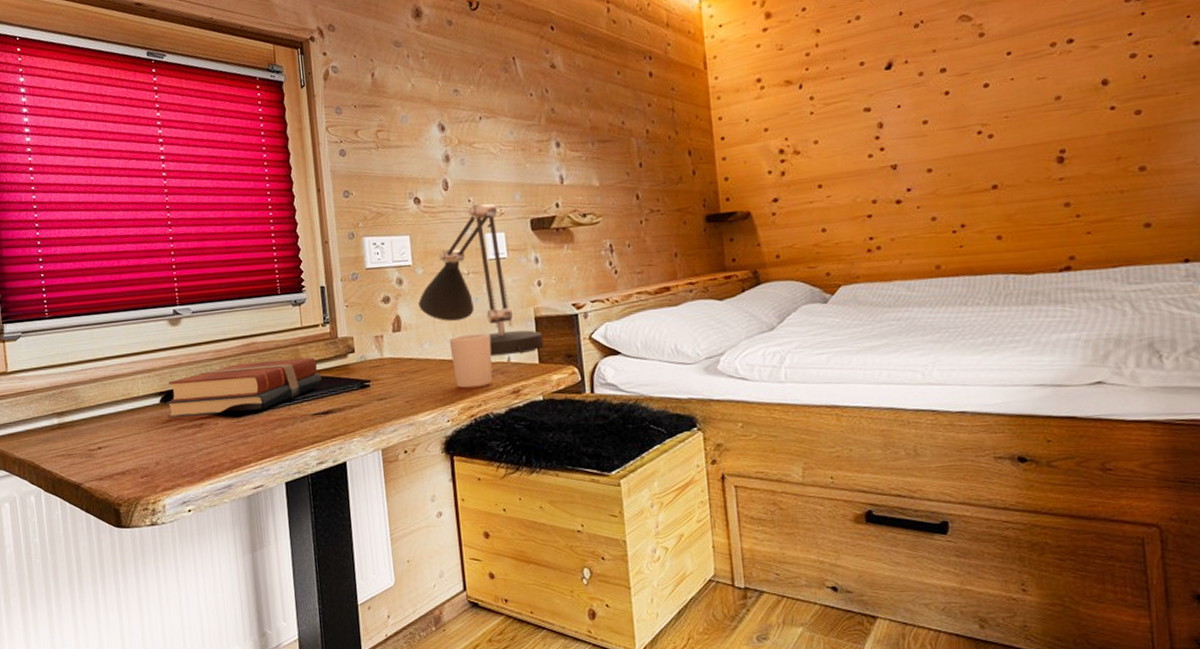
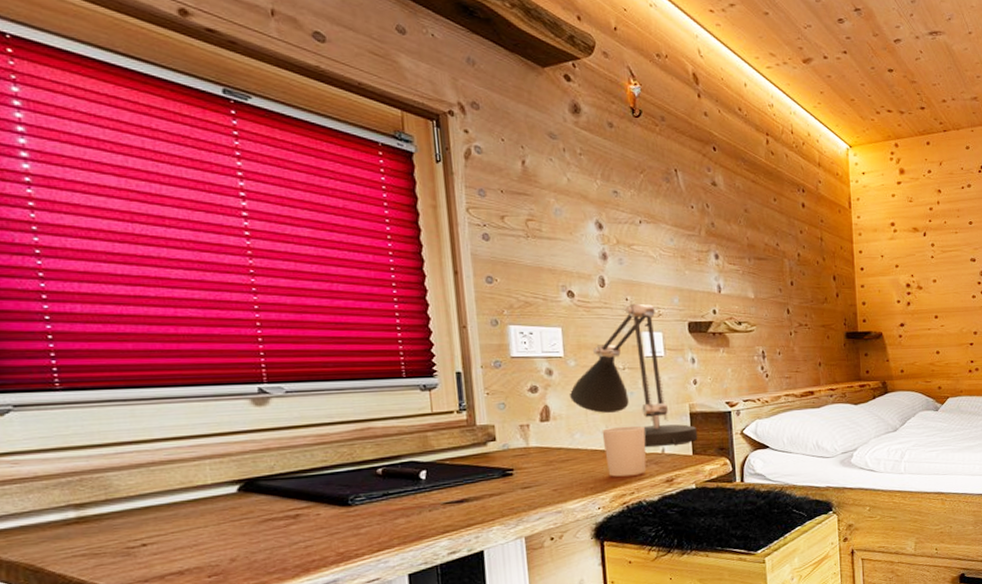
books: present [165,357,322,418] -> none [245,444,456,509]

